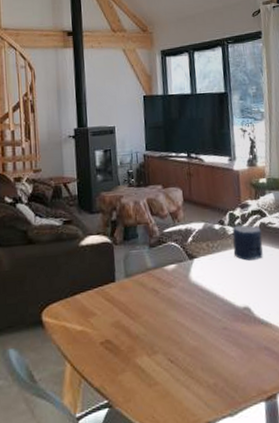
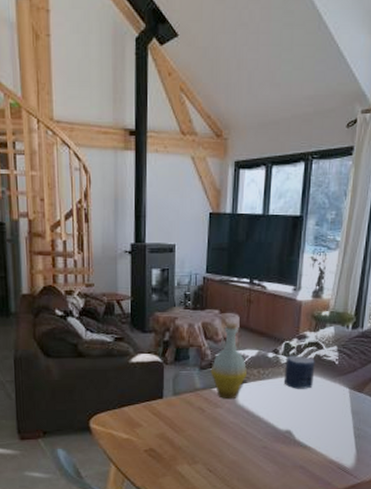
bottle: none [160,196,196,278] -> present [210,322,247,400]

